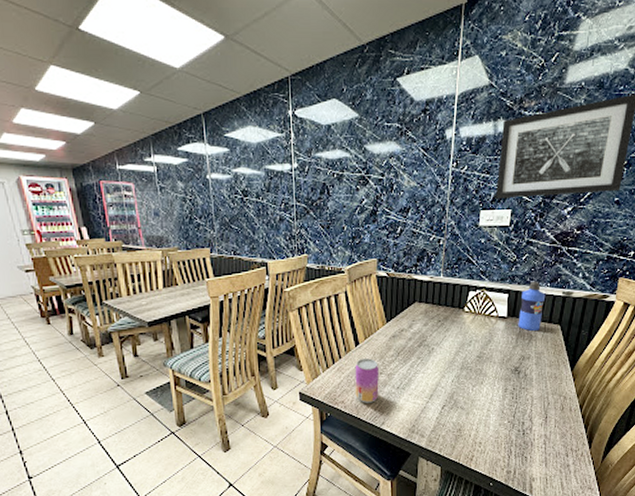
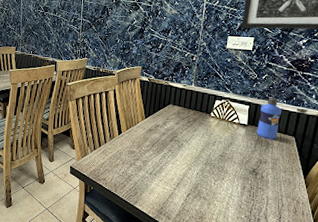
beer can: present [355,358,379,403] -> none [115,145,136,183]

